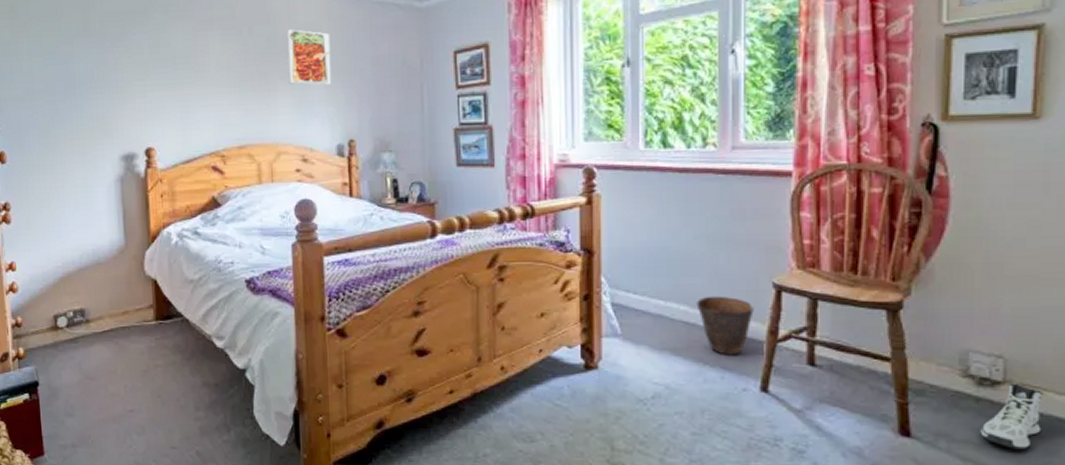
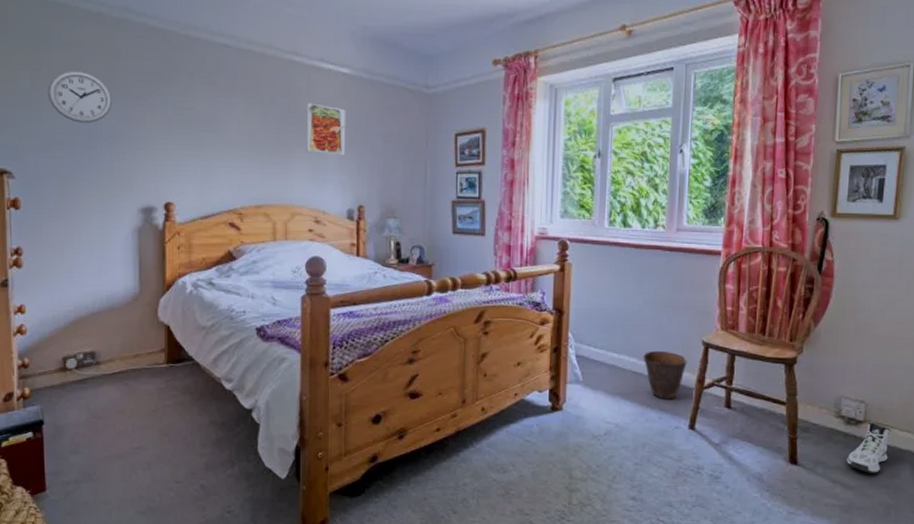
wall clock: none [26,15,89,70] -> present [47,71,113,123]

